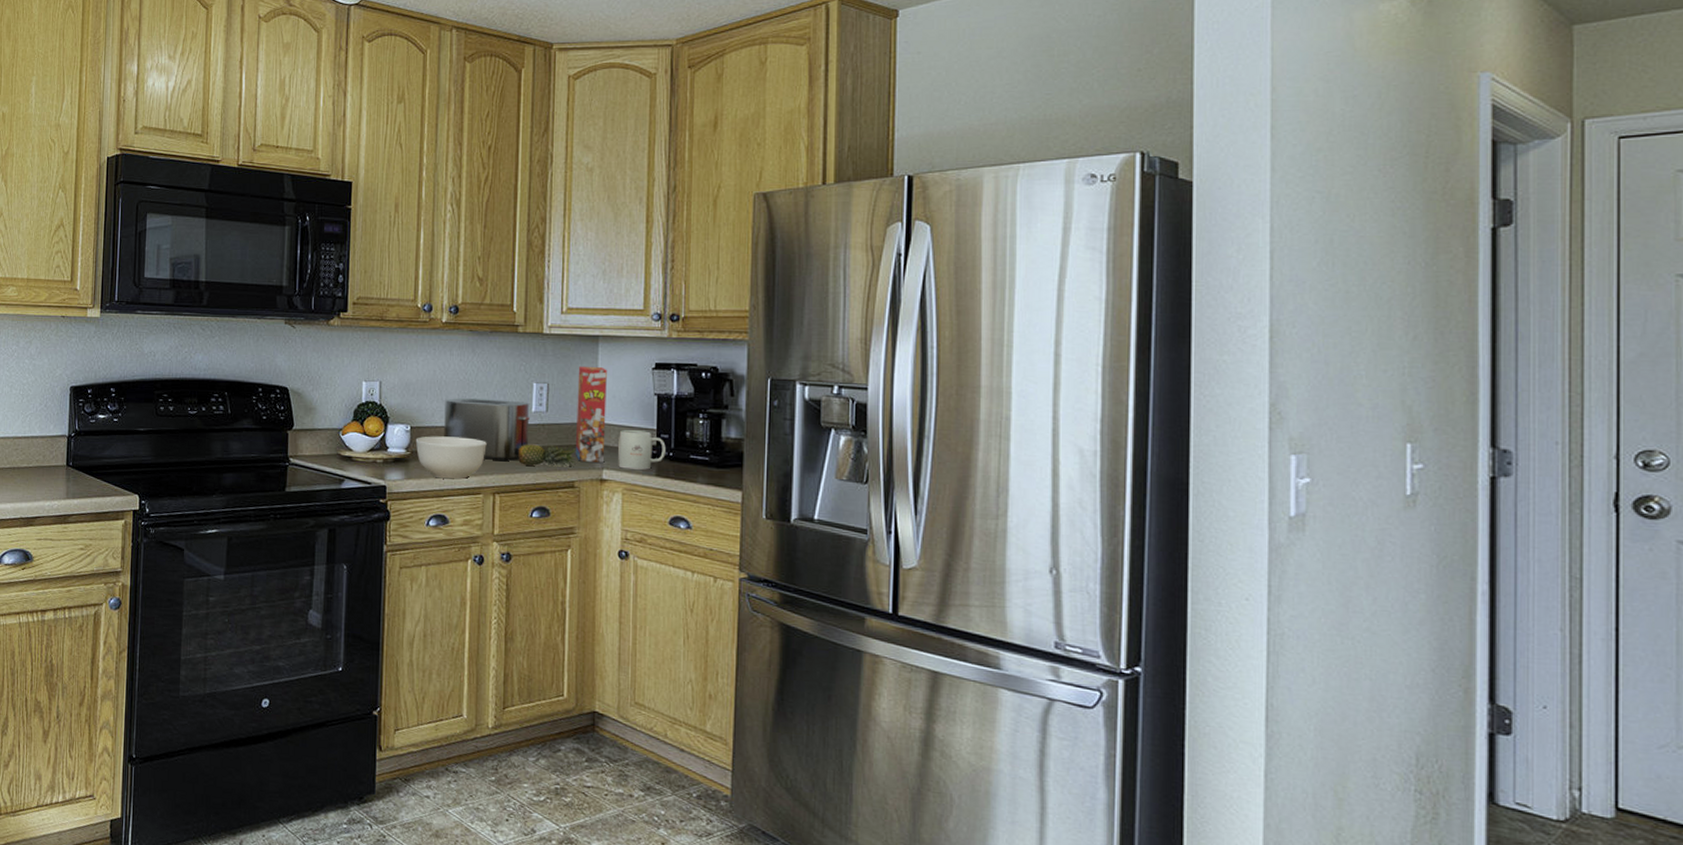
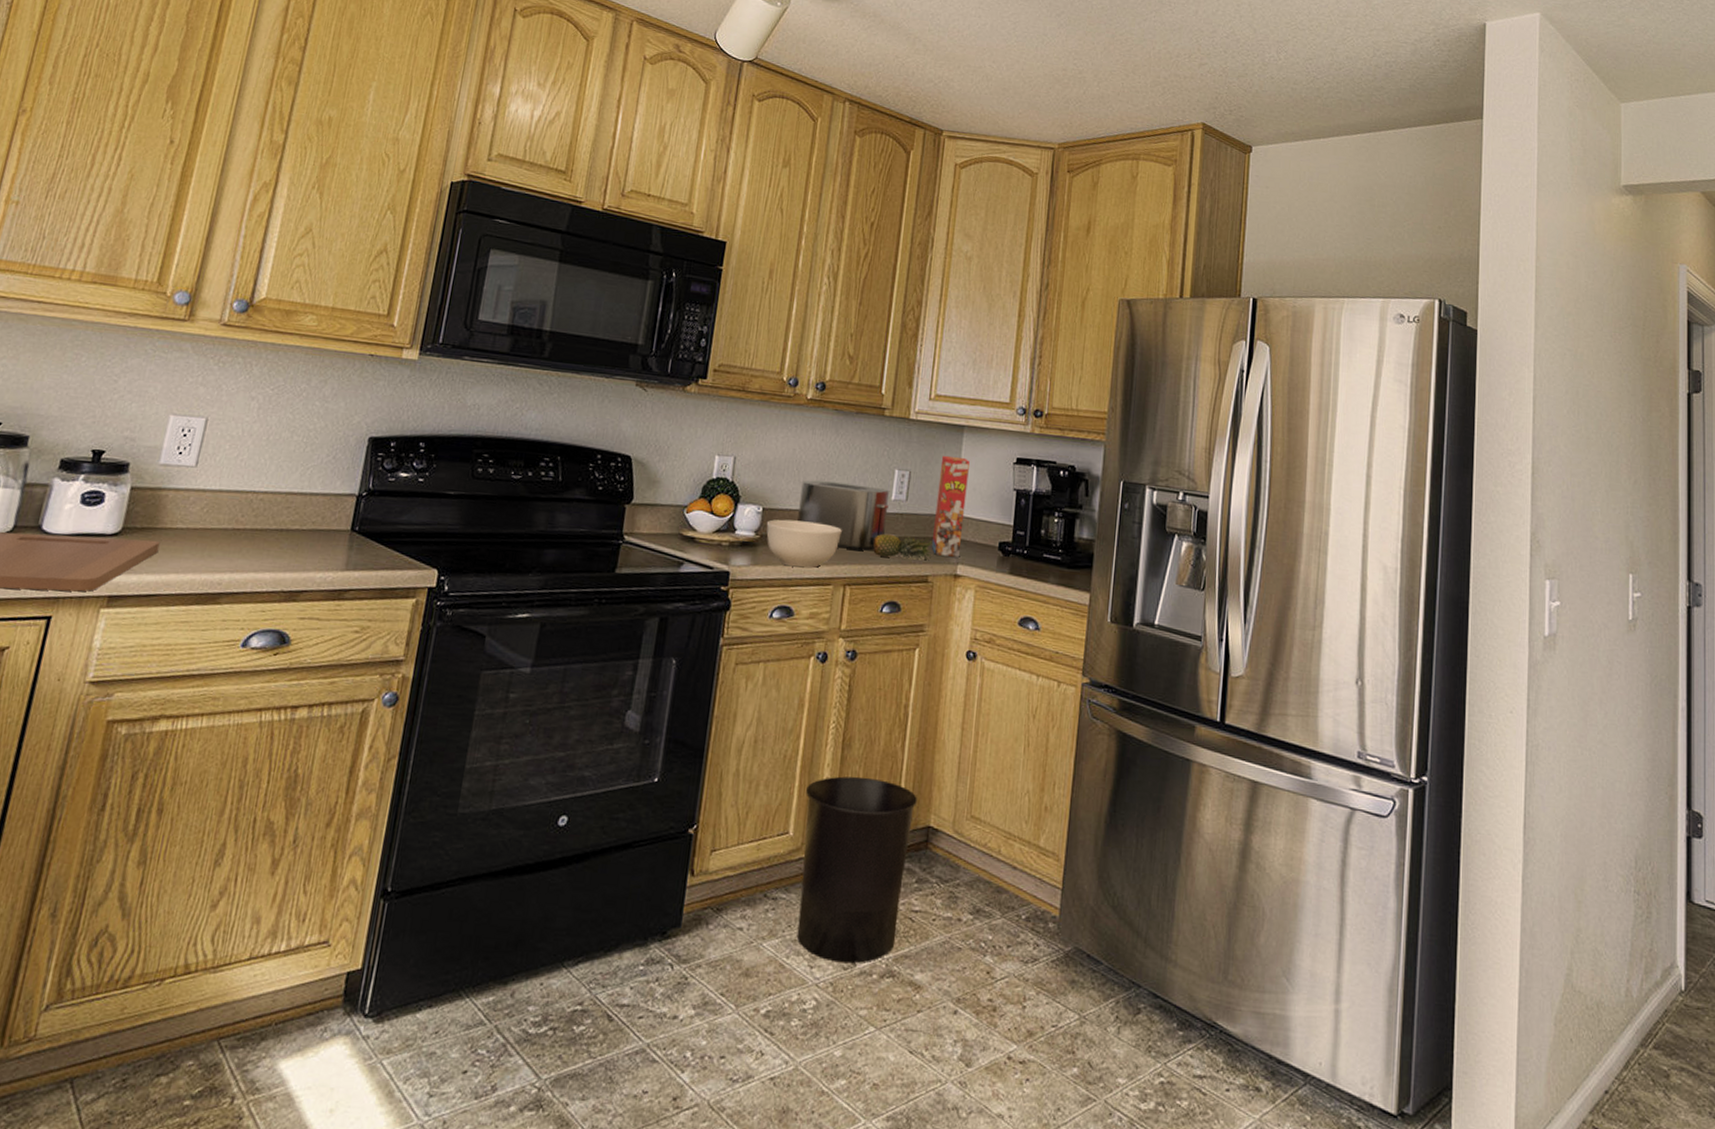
waste bin: none [474,666,582,830] -> present [796,776,918,963]
mug: present [617,430,666,471] -> none [973,524,1021,568]

